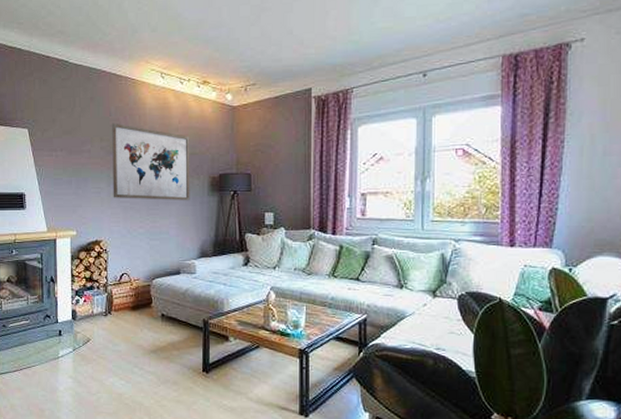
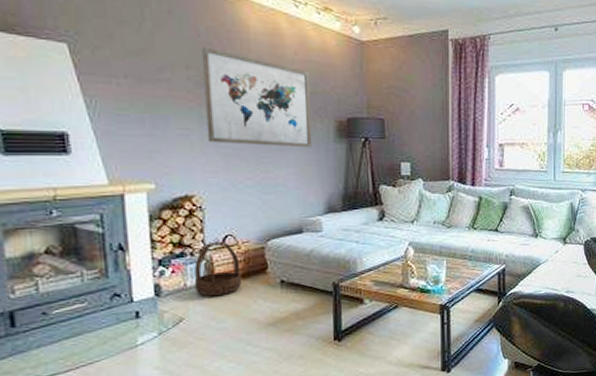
basket: none [99,278,132,324] -> present [194,241,241,297]

